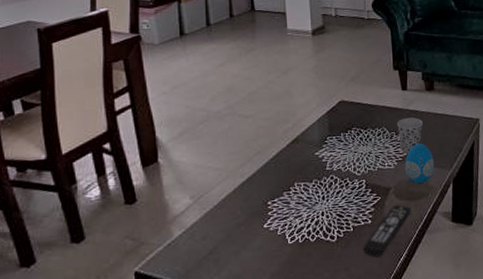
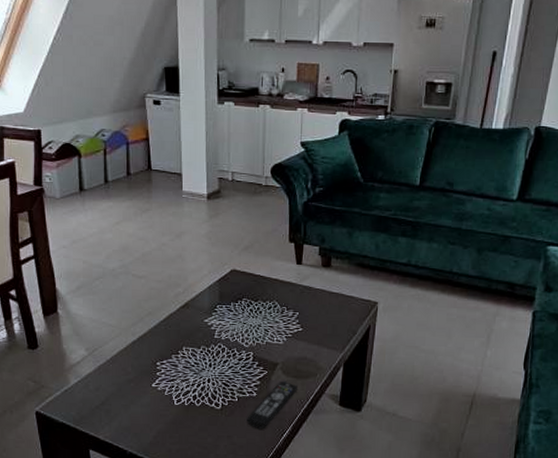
cup: present [397,117,423,154] -> none [289,293,316,331]
decorative egg: present [404,143,435,184] -> none [294,321,326,362]

